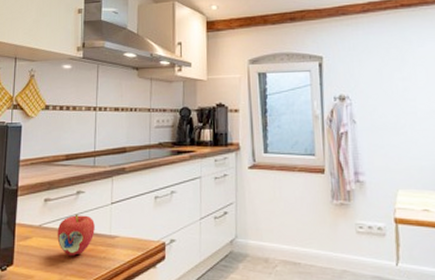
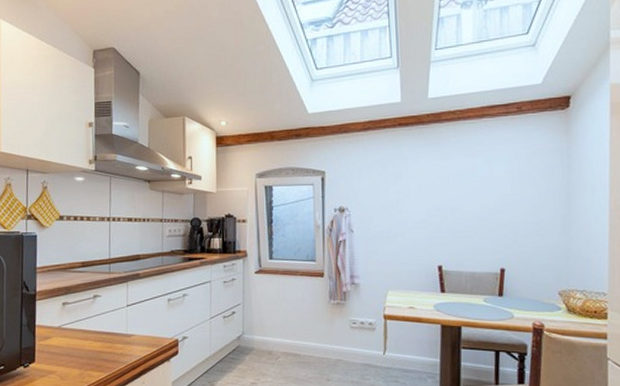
apple: present [57,214,95,256] -> none [76,315,112,353]

